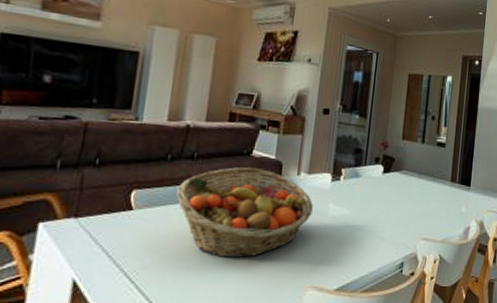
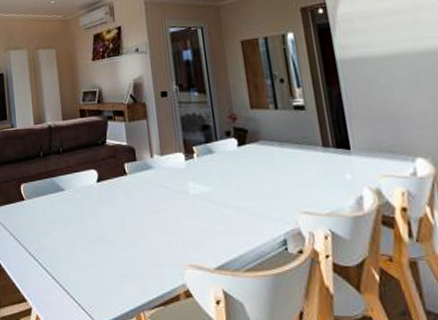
fruit basket: present [176,167,313,258] -> none [53,155,174,238]

